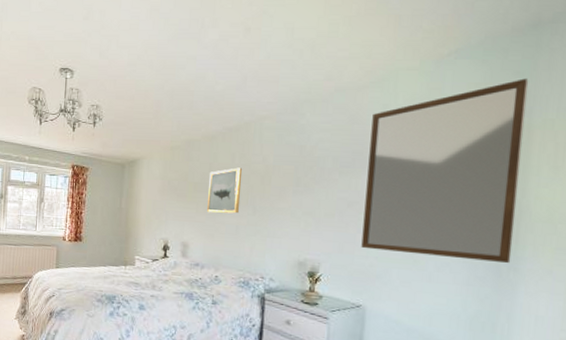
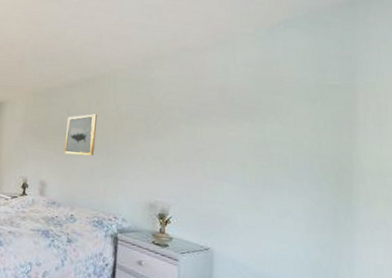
home mirror: present [361,78,529,263] -> none [208,47,350,212]

